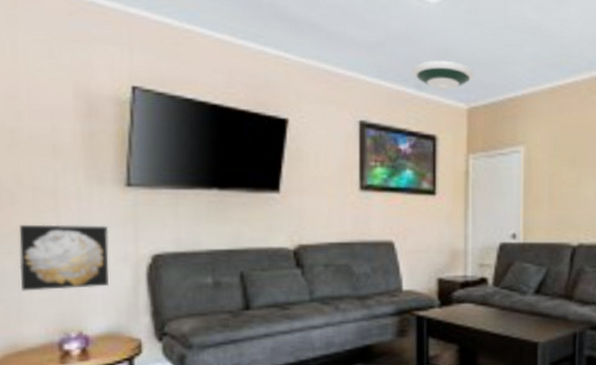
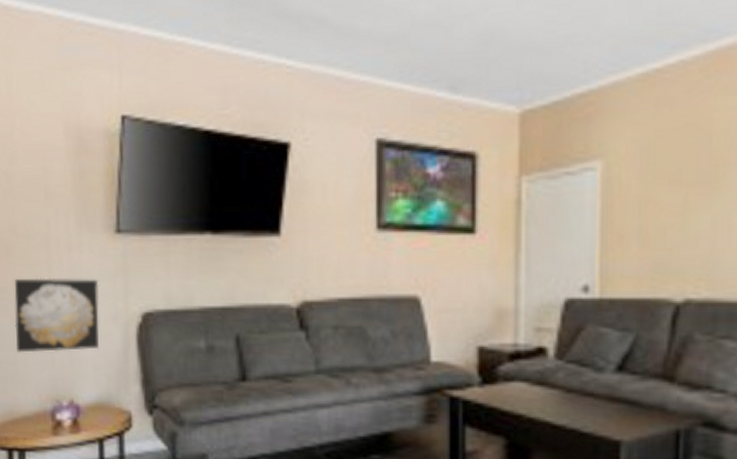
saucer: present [411,60,474,91] -> none [443,49,529,91]

